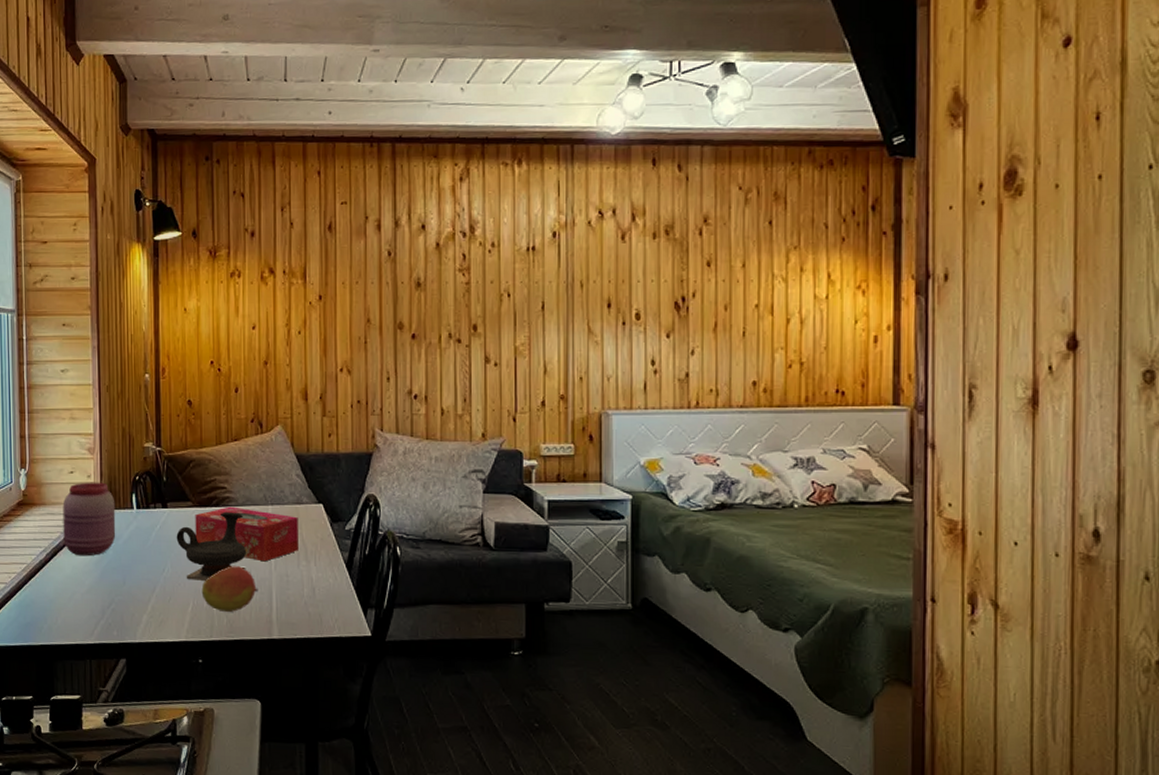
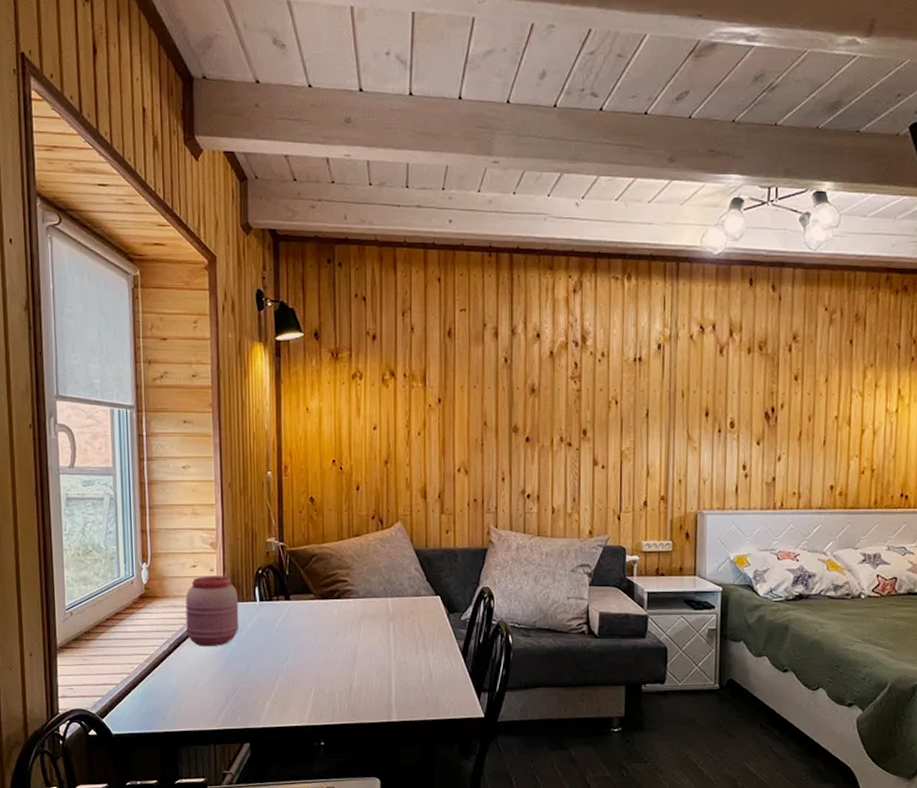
teapot: present [176,511,247,581] -> none [299,603,368,669]
tissue box: present [195,506,298,562] -> none [317,598,417,650]
fruit: present [201,566,258,612] -> none [323,654,378,697]

